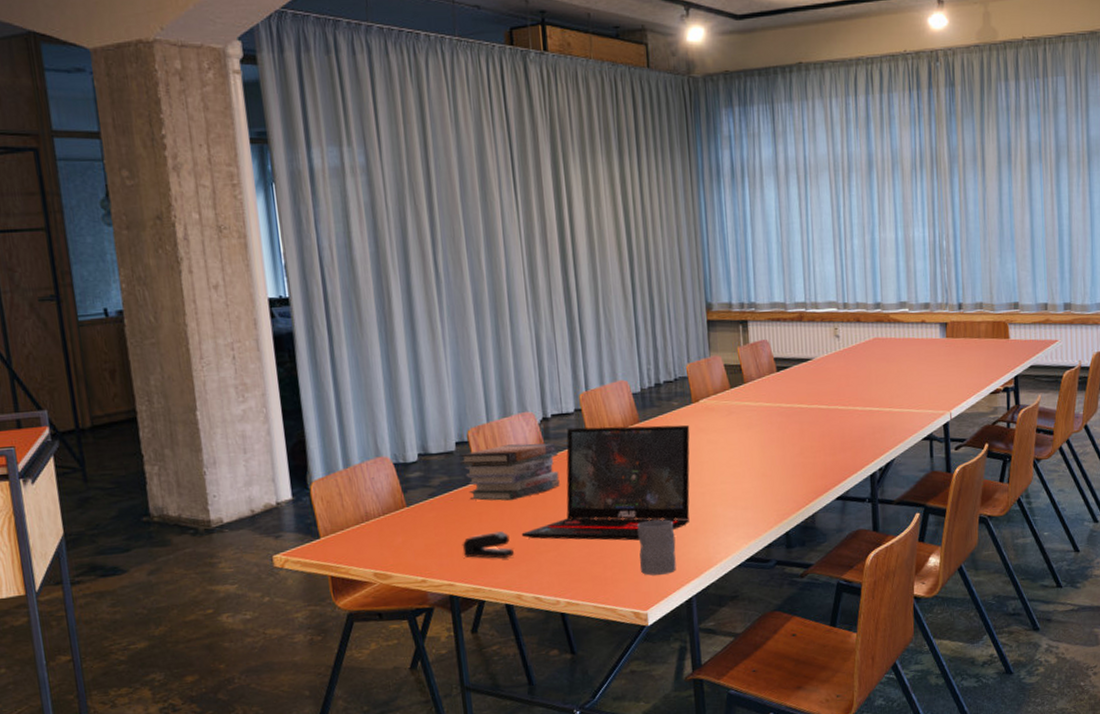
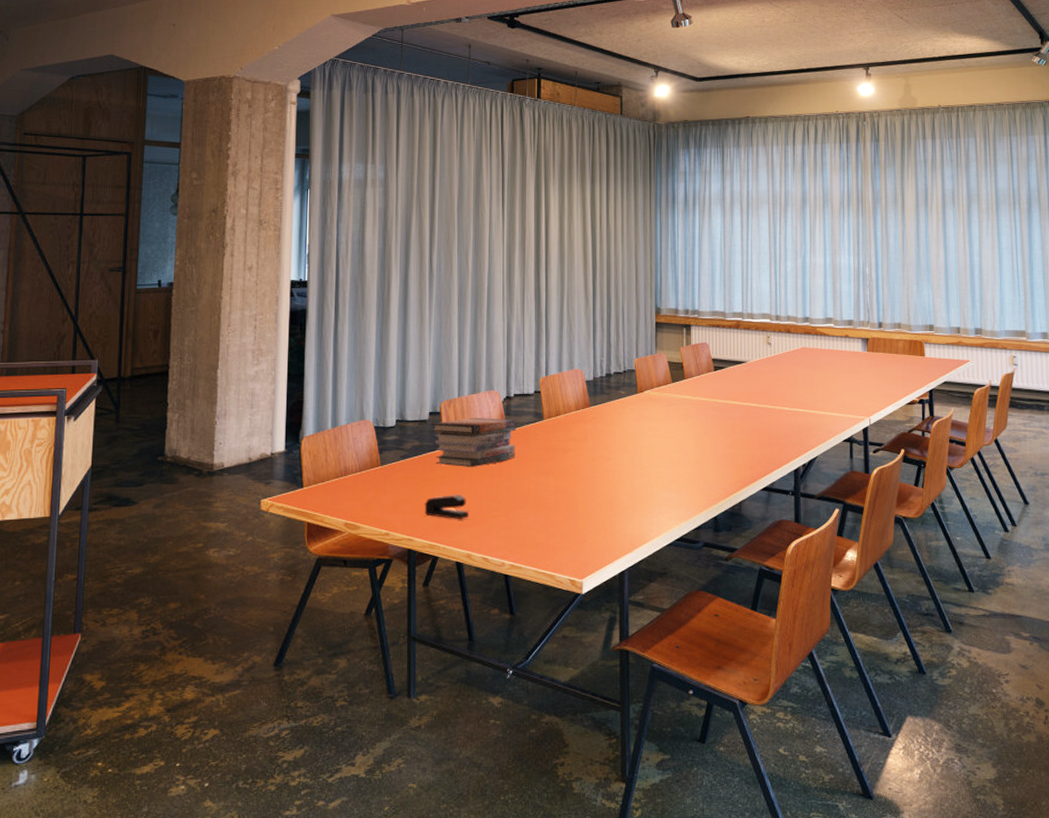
laptop: present [521,425,690,541] -> none [477,407,634,513]
mug: present [637,519,676,576] -> none [580,496,613,547]

